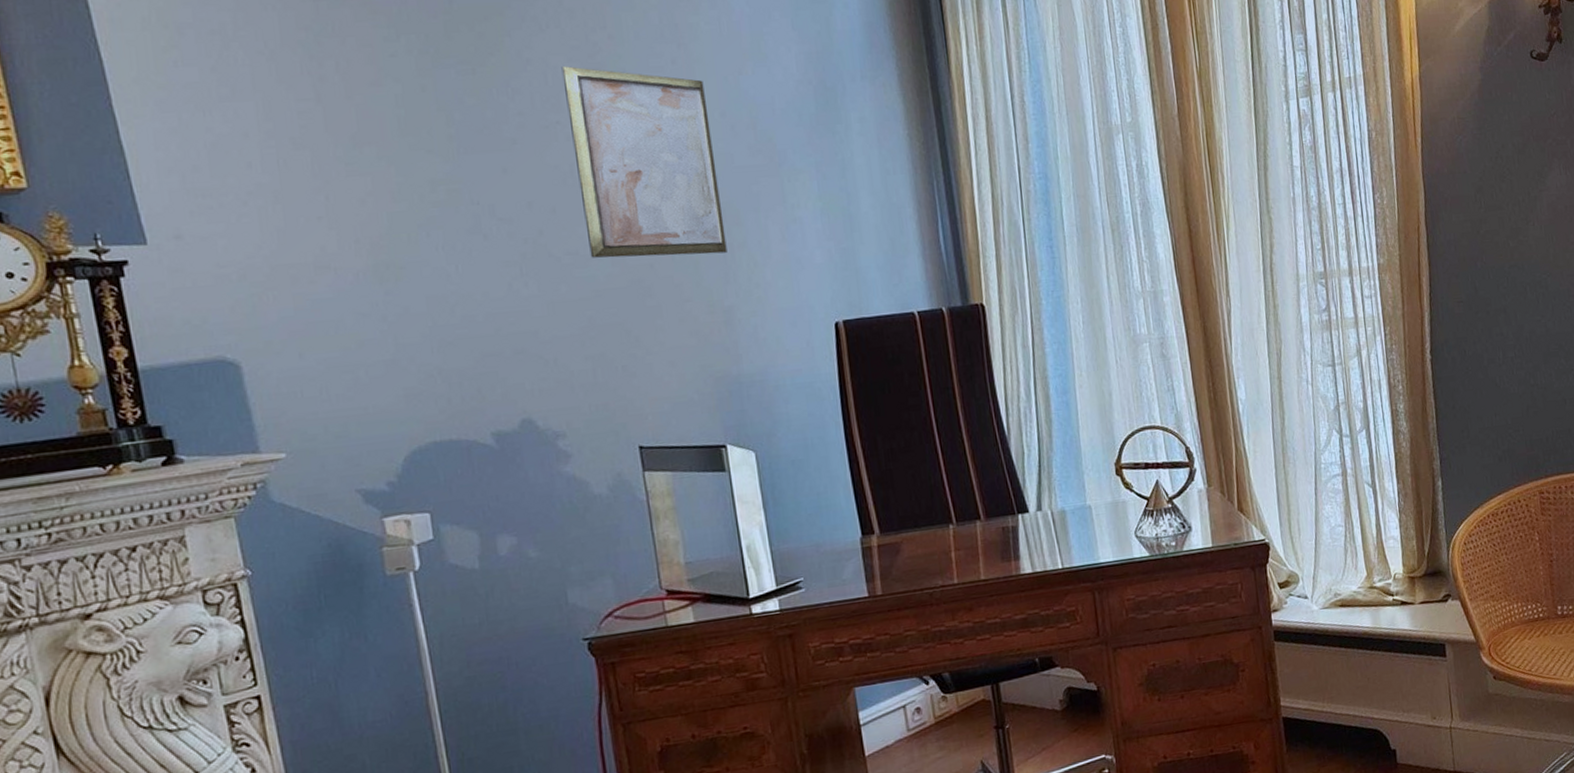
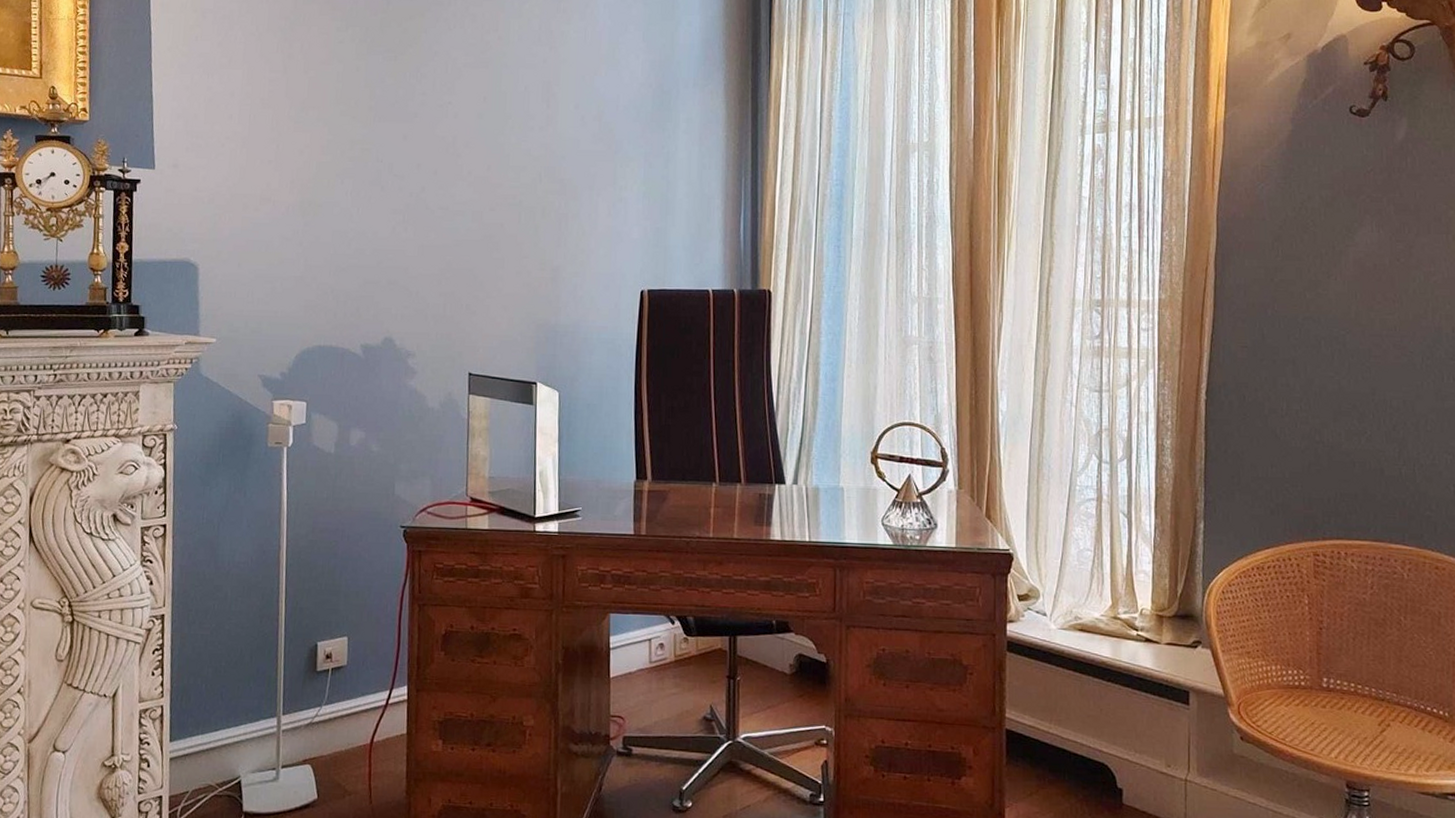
wall art: present [561,66,727,258] -> none [457,59,565,221]

